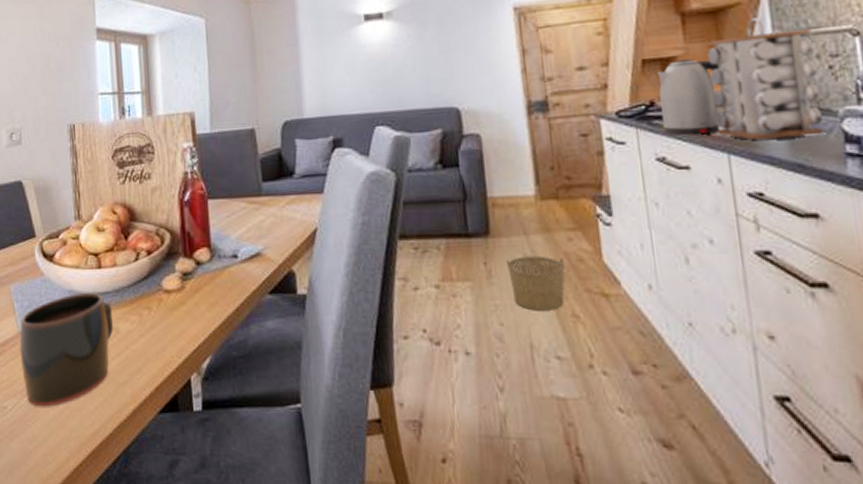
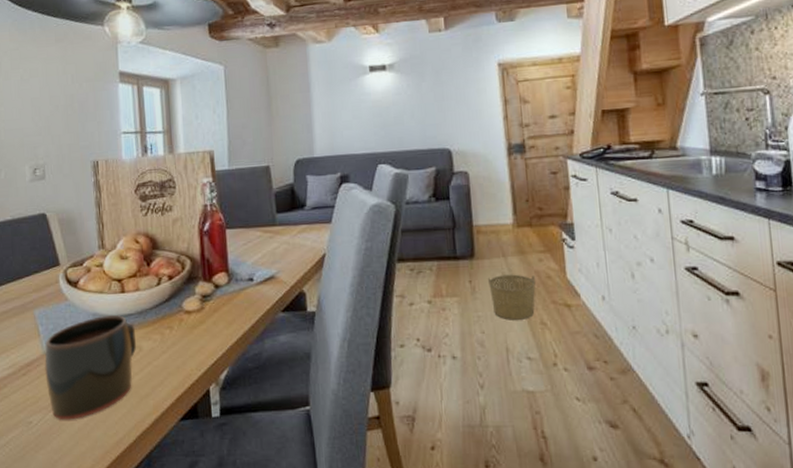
kettle: present [657,58,721,136] -> none [614,110,663,174]
spice rack: present [707,18,824,141] -> none [653,78,740,178]

